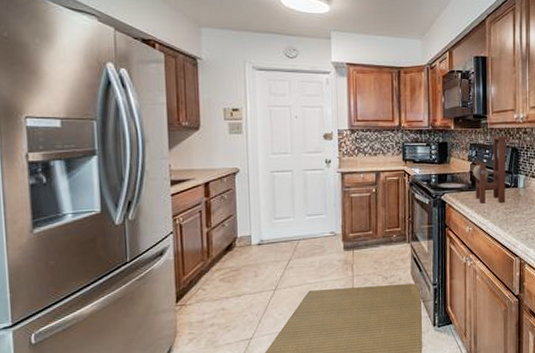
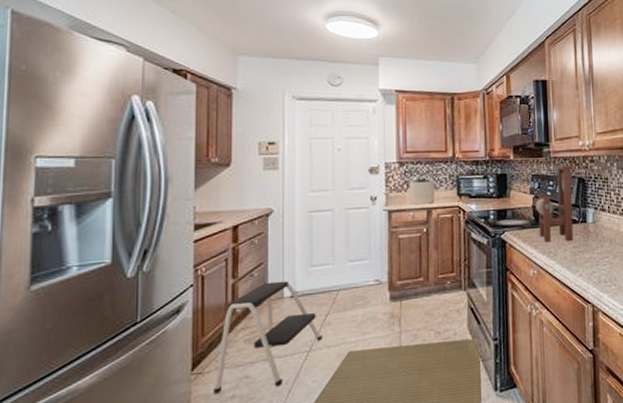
step stool: none [195,231,286,322] -> present [213,281,322,394]
planter: none [359,144,383,169] -> present [409,178,436,206]

